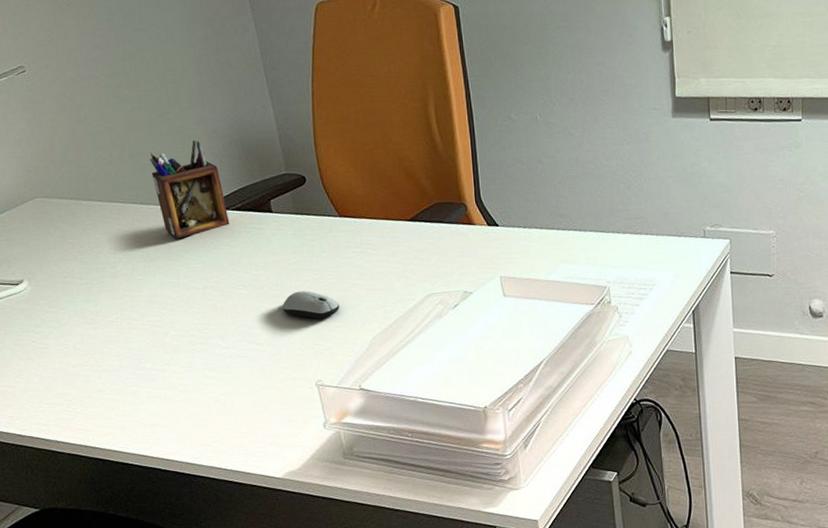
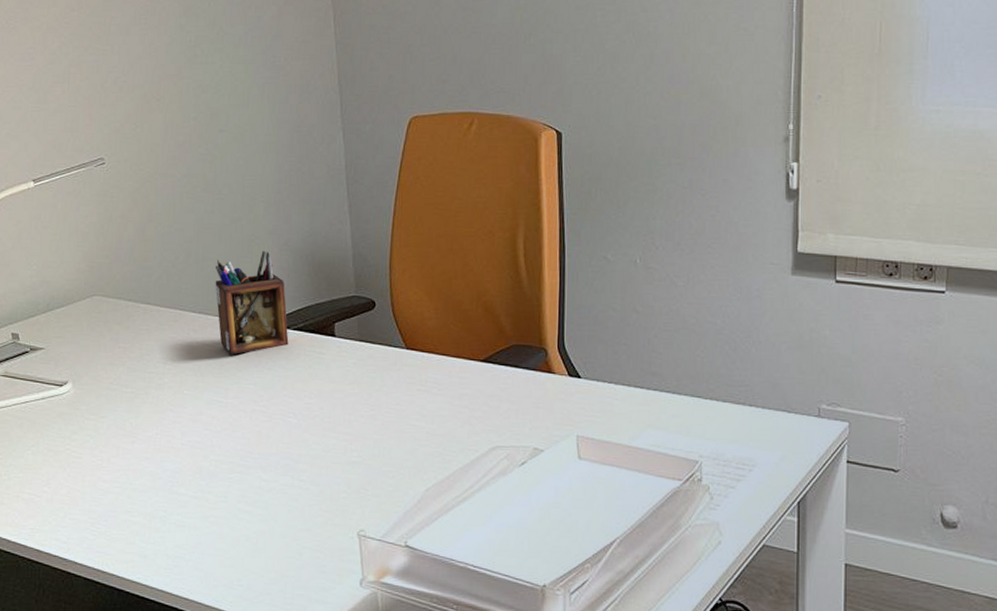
computer mouse: present [282,290,340,319] -> none [332,427,395,460]

